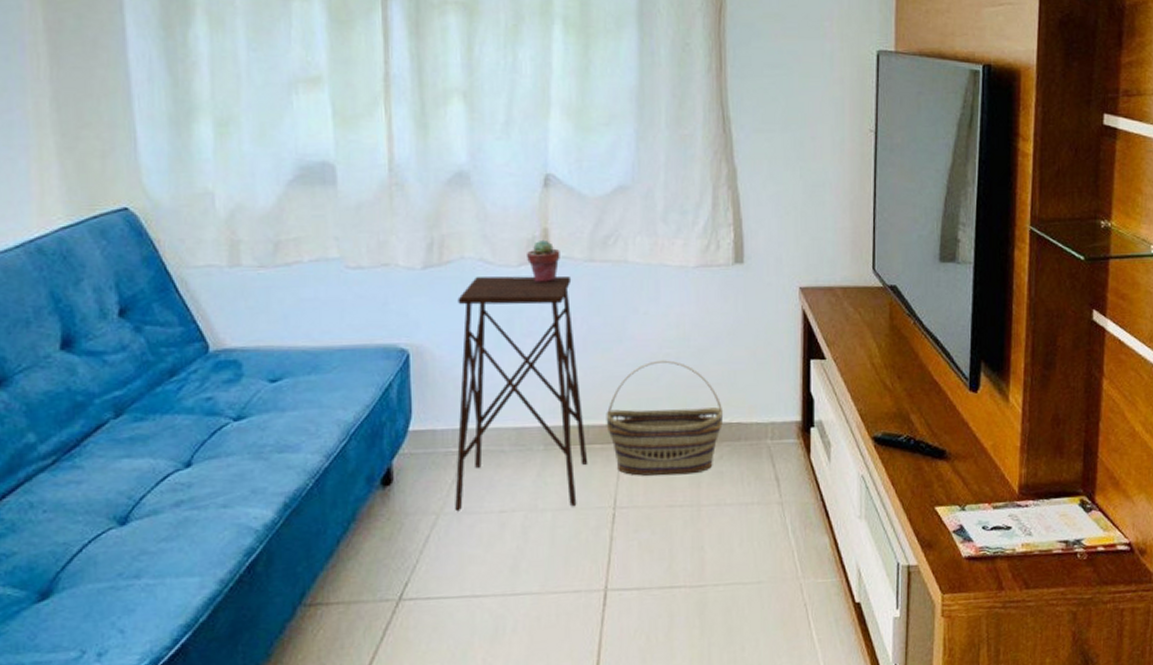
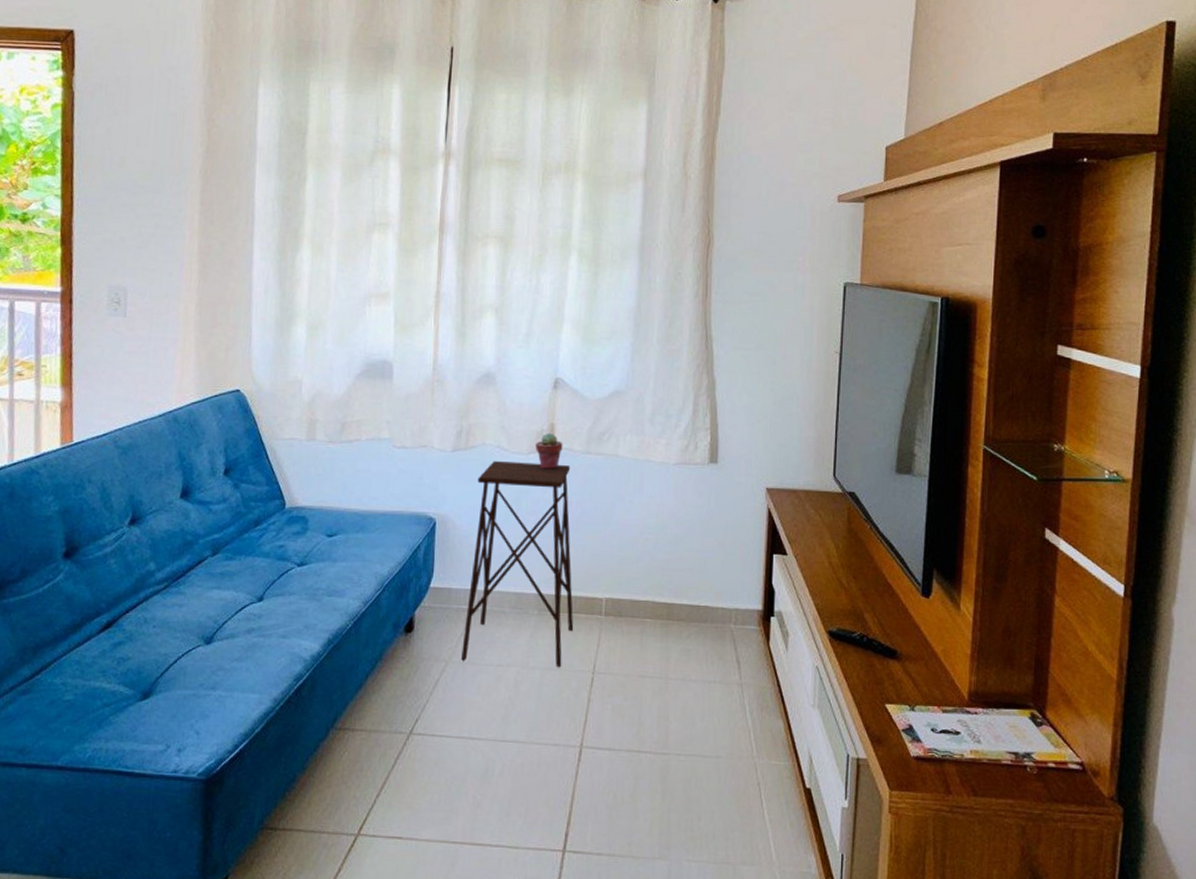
basket: present [606,360,724,476] -> none [591,544,694,649]

